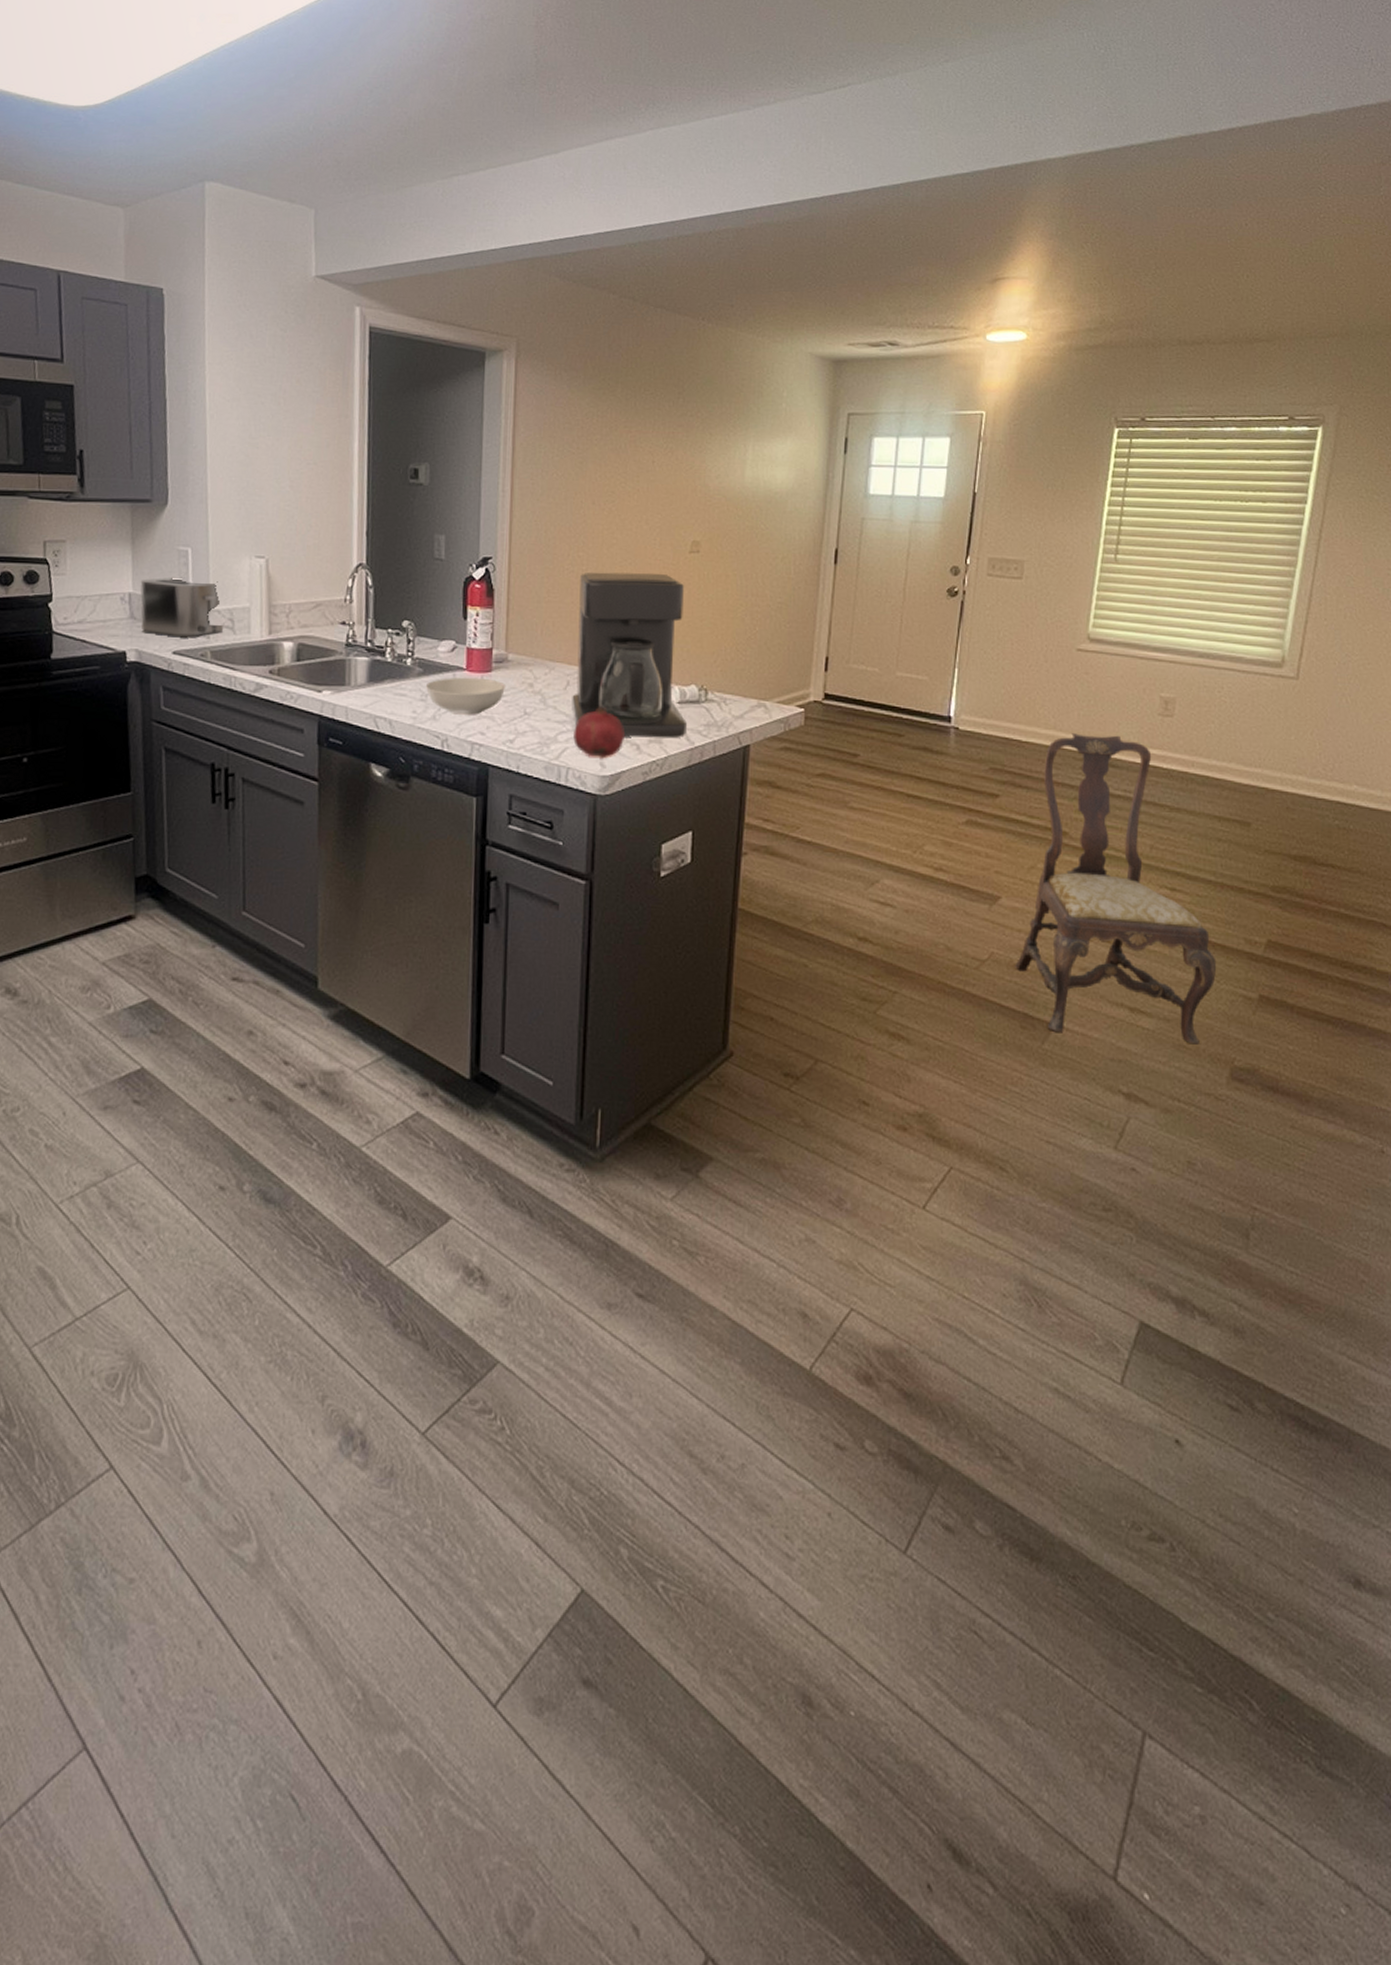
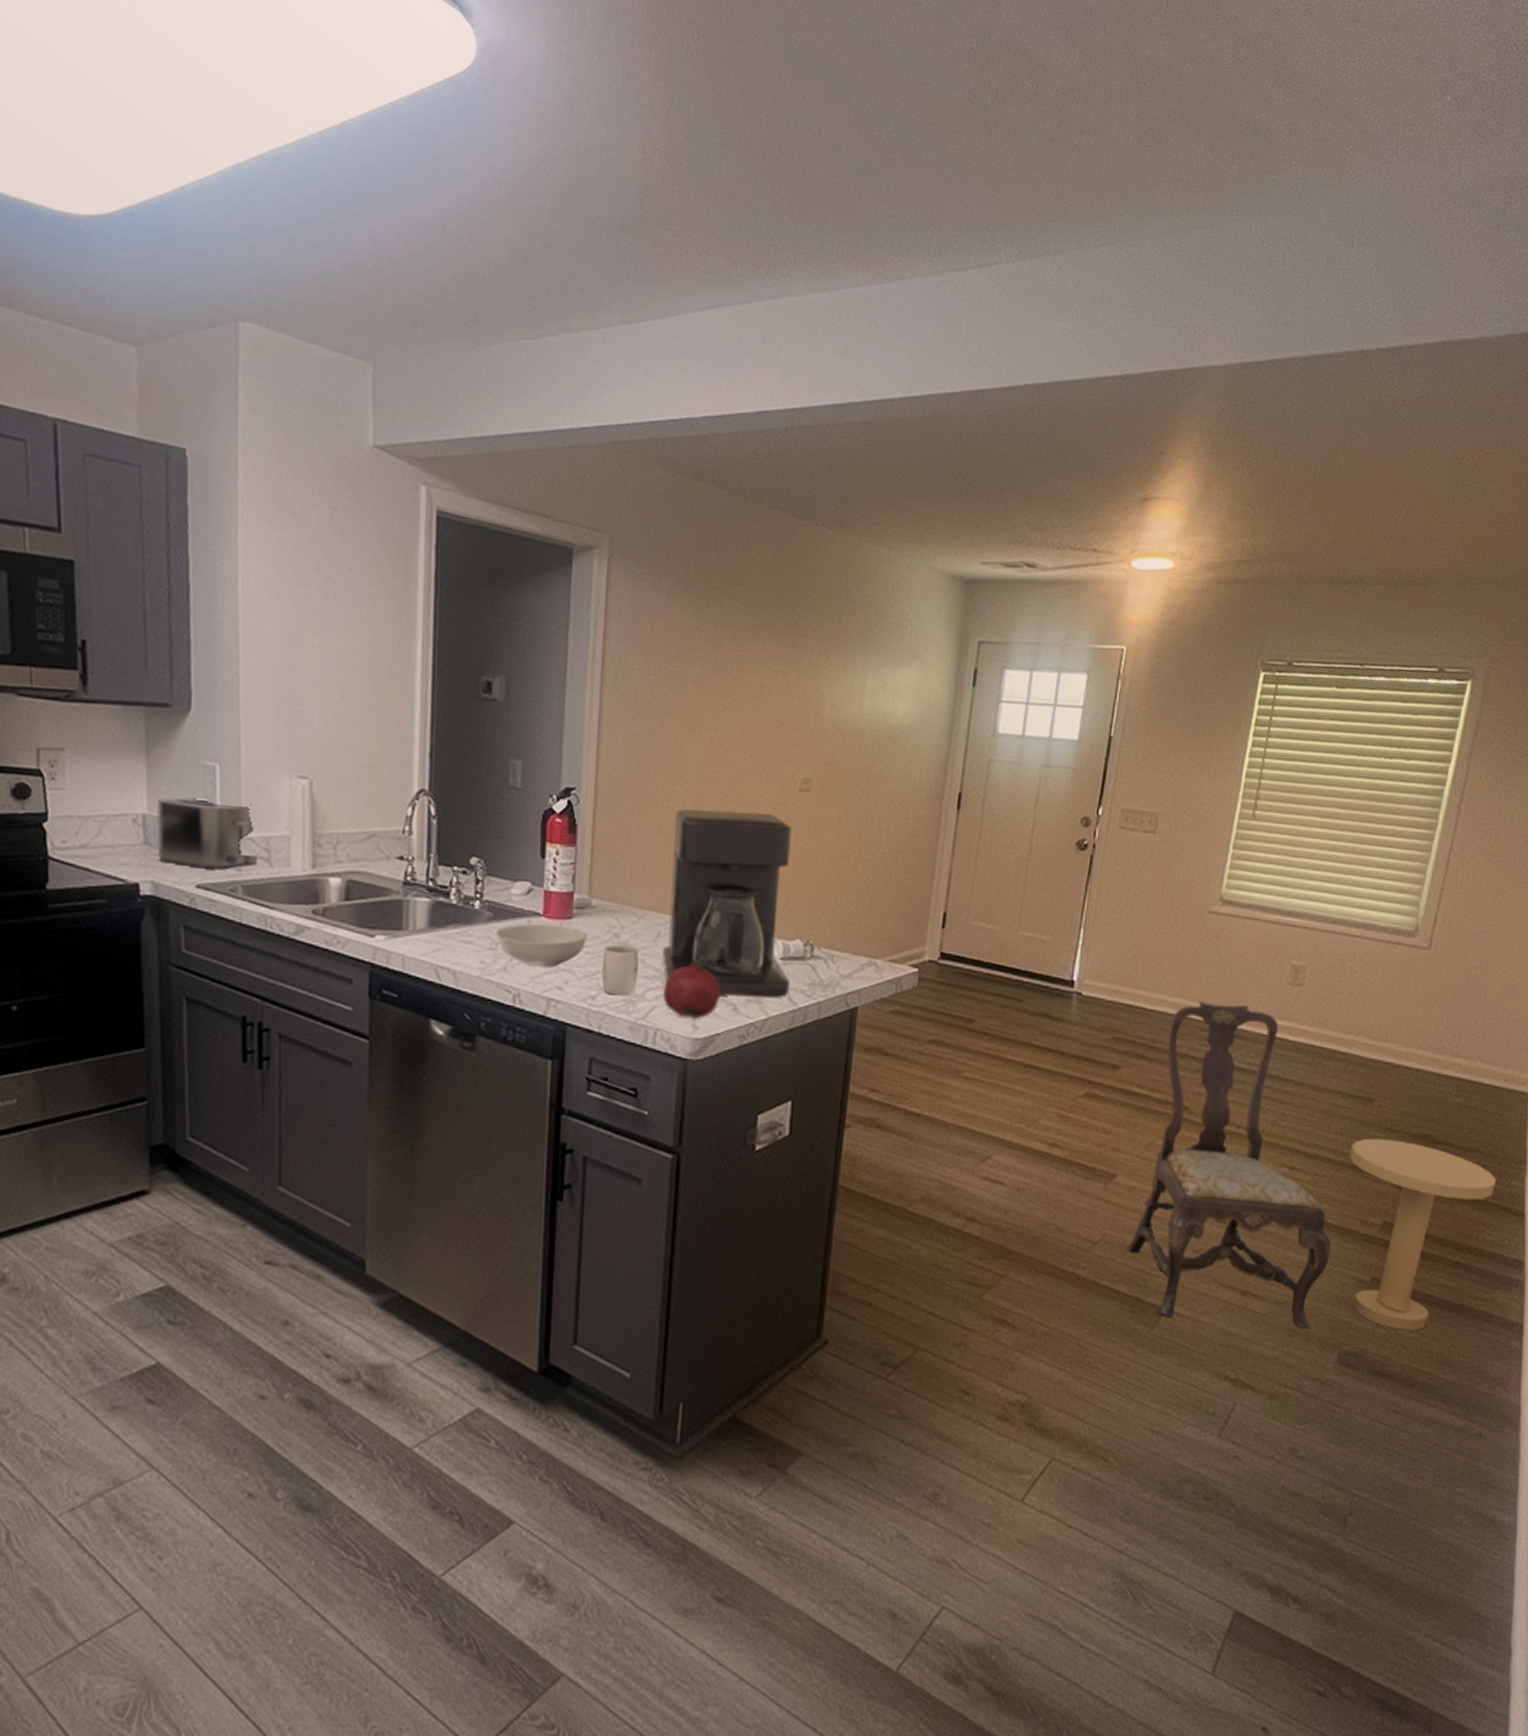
mug: none [519,693,552,739] -> present [602,944,639,996]
side table: none [1229,860,1381,1048] -> present [1349,1138,1496,1331]

